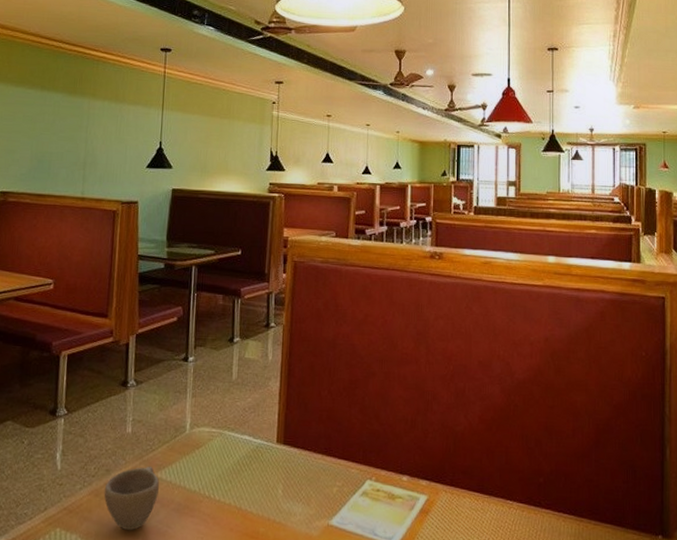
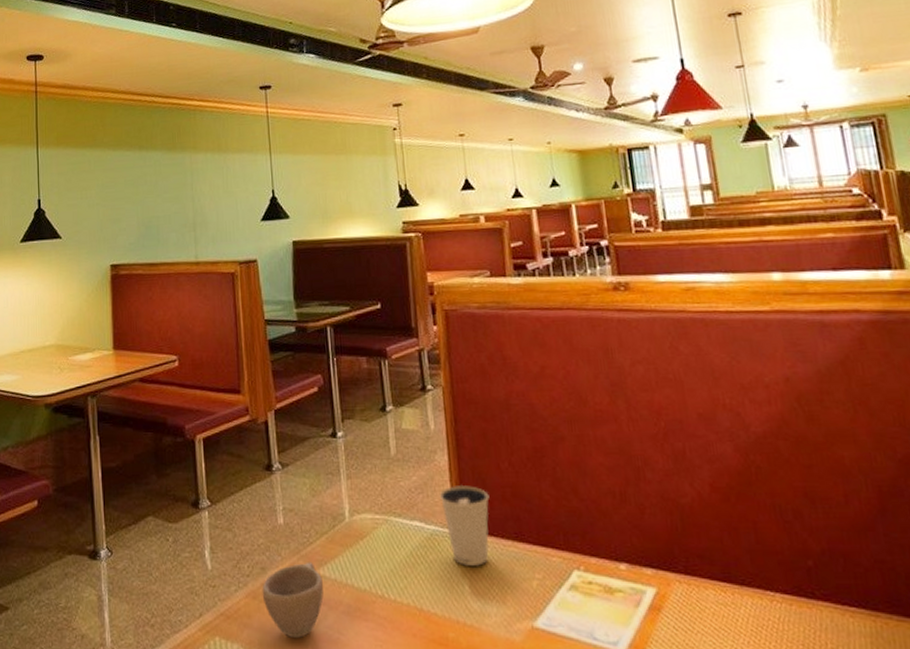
dixie cup: none [268,407,309,474] -> present [439,484,490,566]

